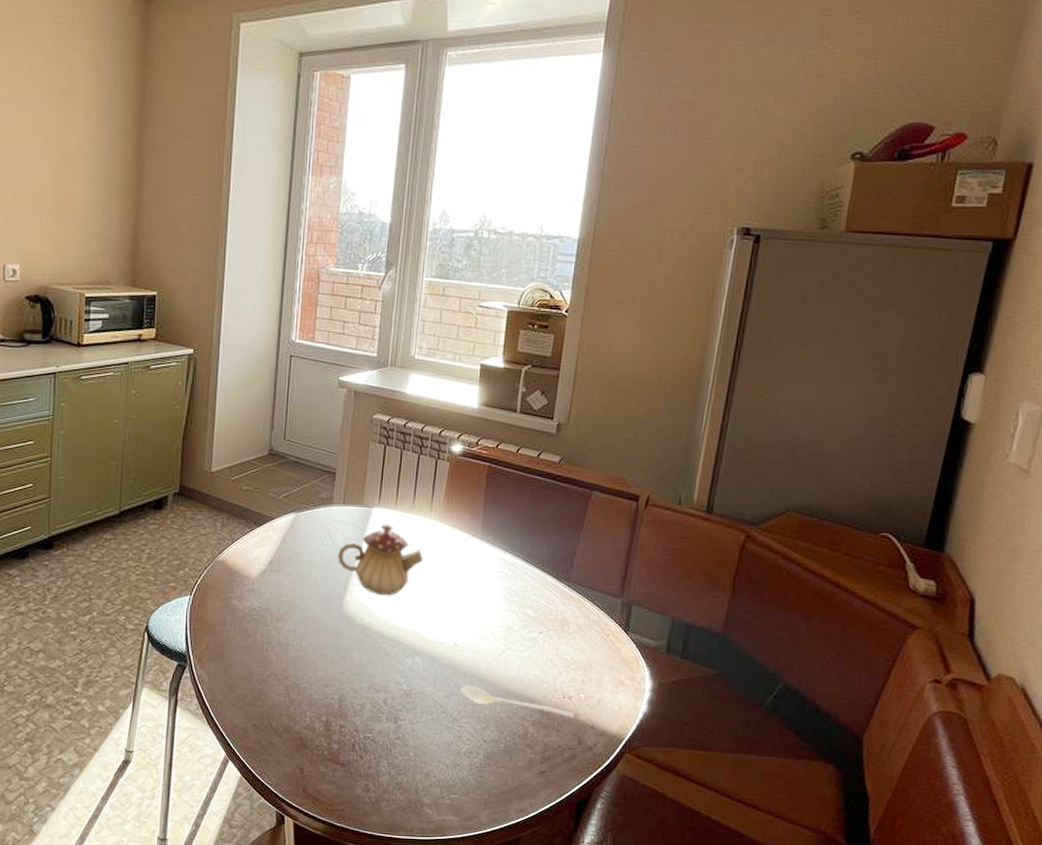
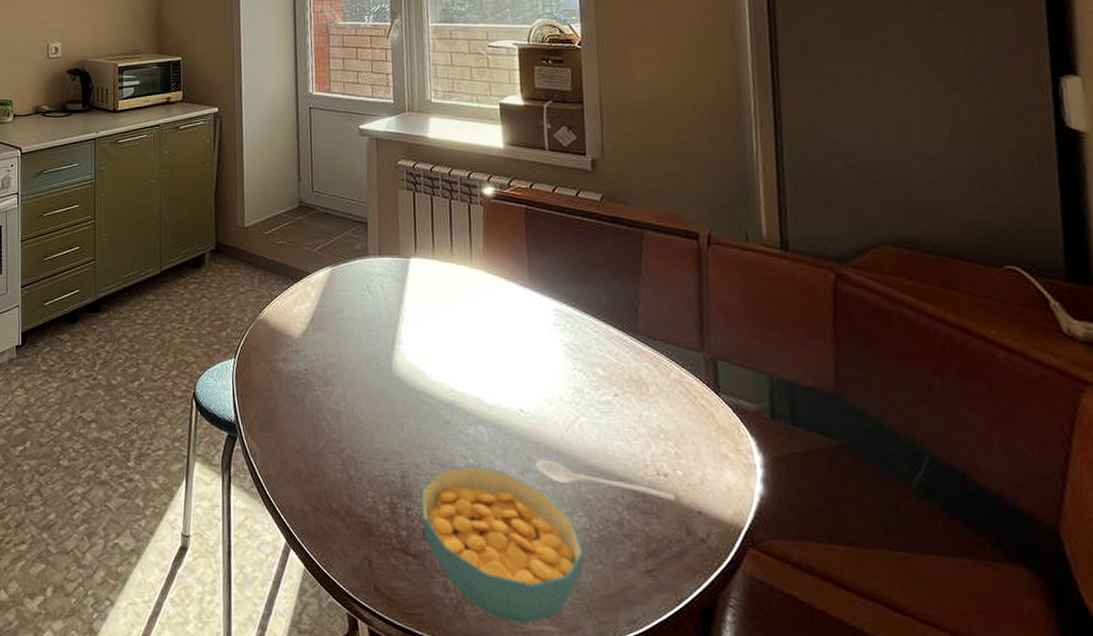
teapot: present [338,524,424,596] -> none [380,275,471,355]
cereal bowl: none [353,690,490,815] -> present [421,465,584,624]

